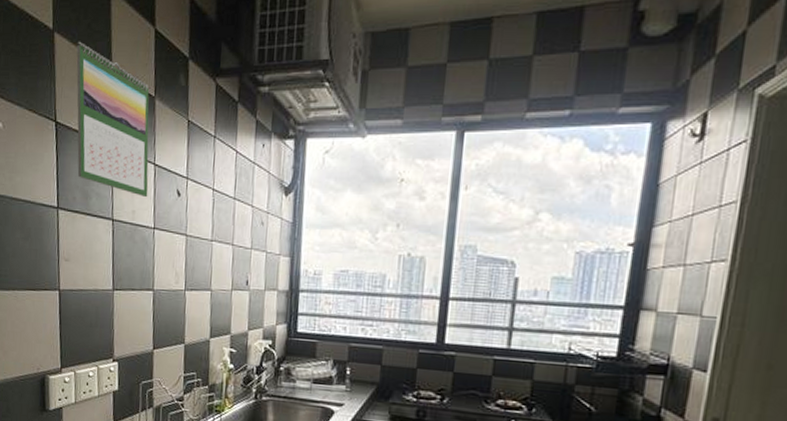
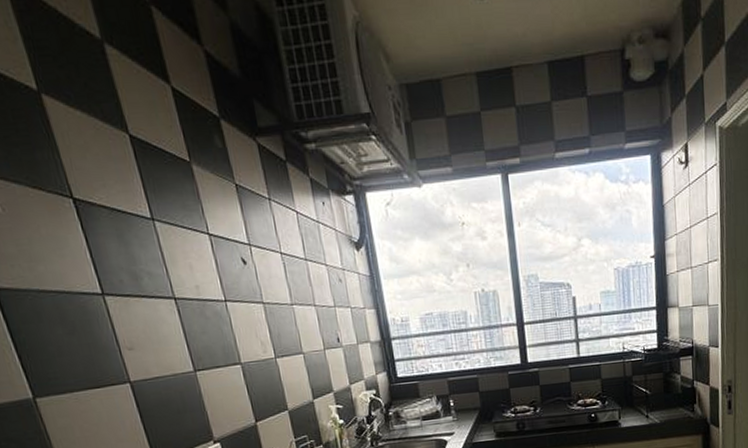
calendar: present [76,41,150,197] -> none [75,103,210,270]

